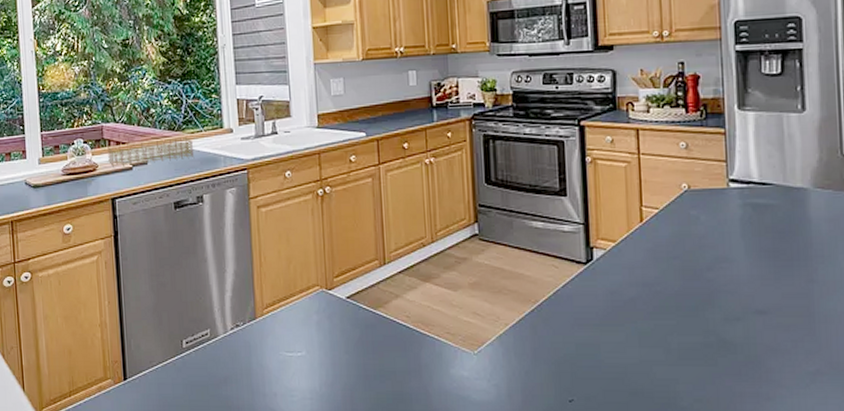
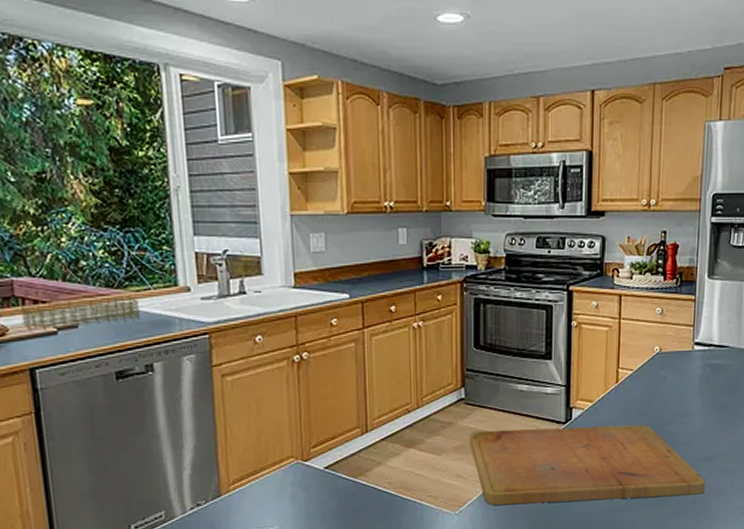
cutting board: none [485,267,761,353] -> present [470,425,705,506]

